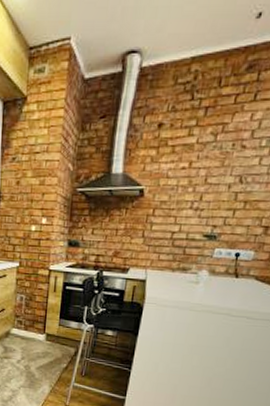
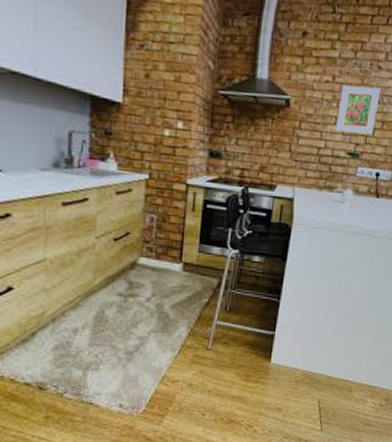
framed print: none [191,167,244,216] -> present [335,84,381,135]

